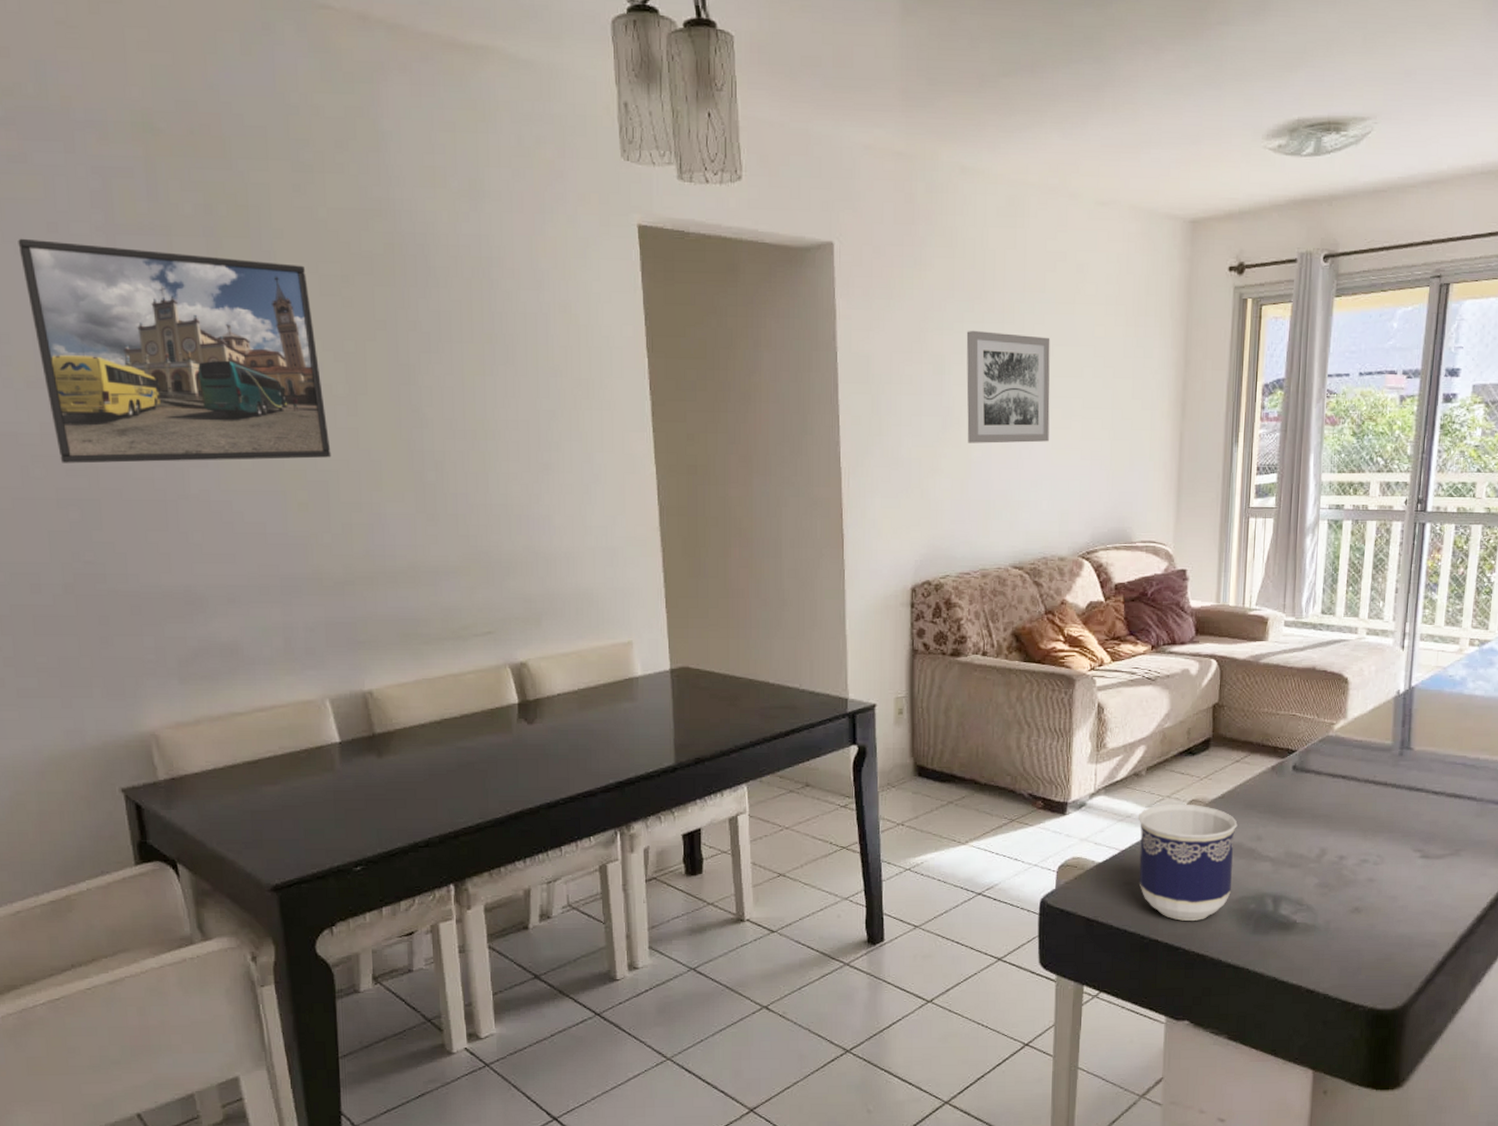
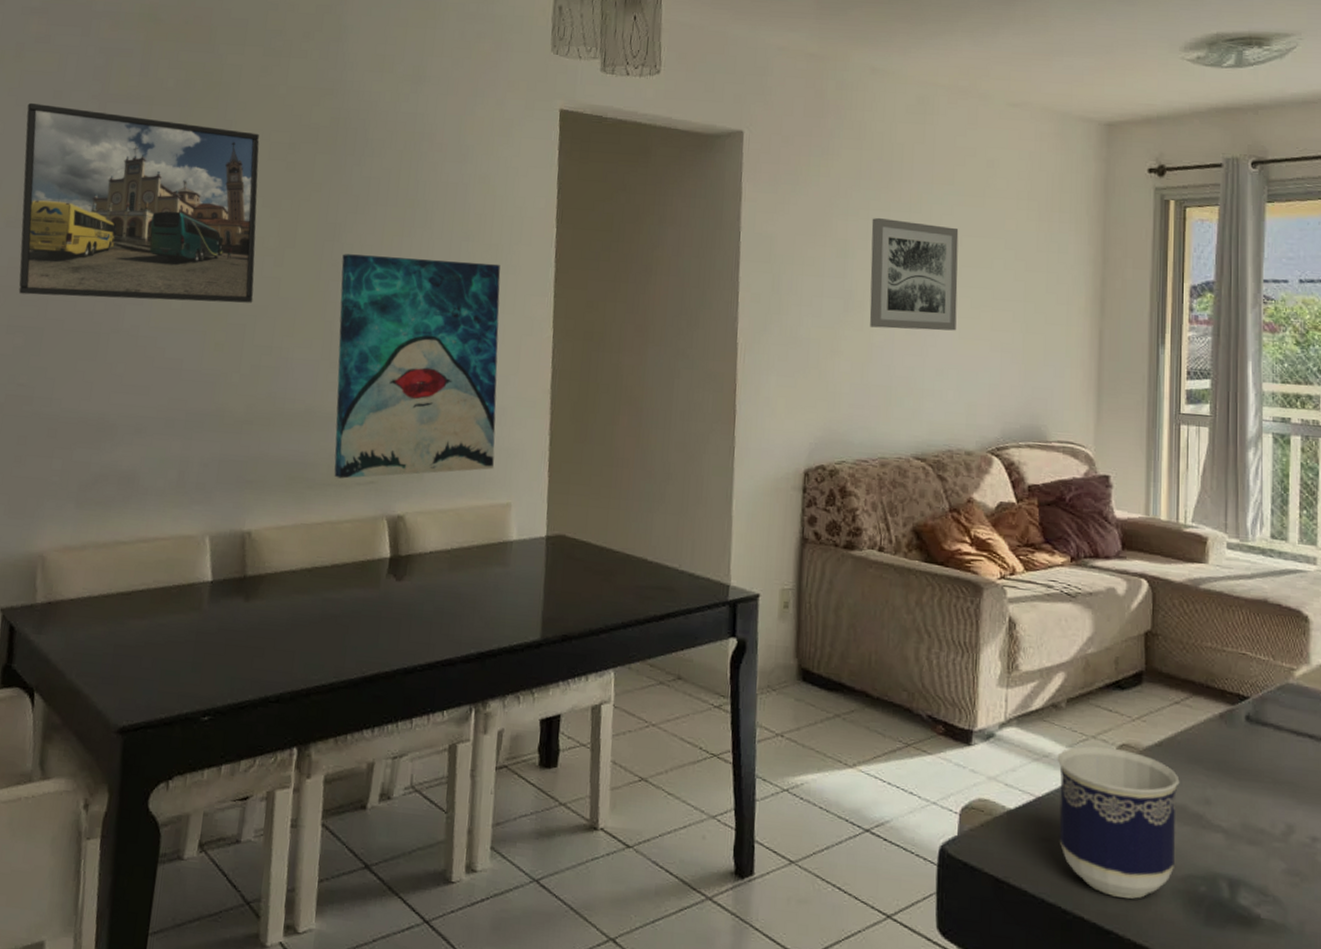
wall art: none [422,398,612,631] -> present [334,254,501,479]

